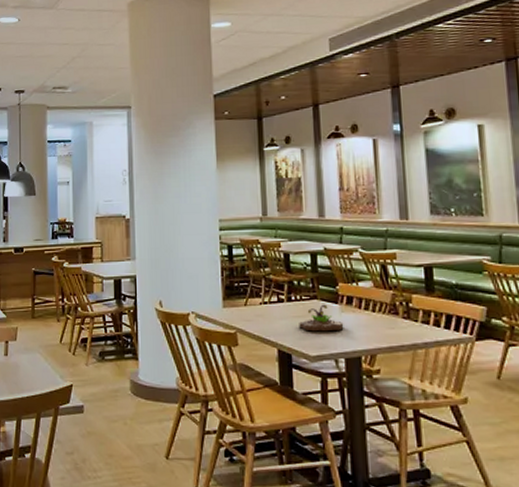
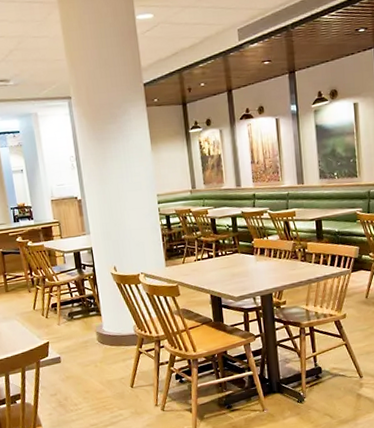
succulent planter: present [299,304,344,332] -> none [225,256,259,279]

